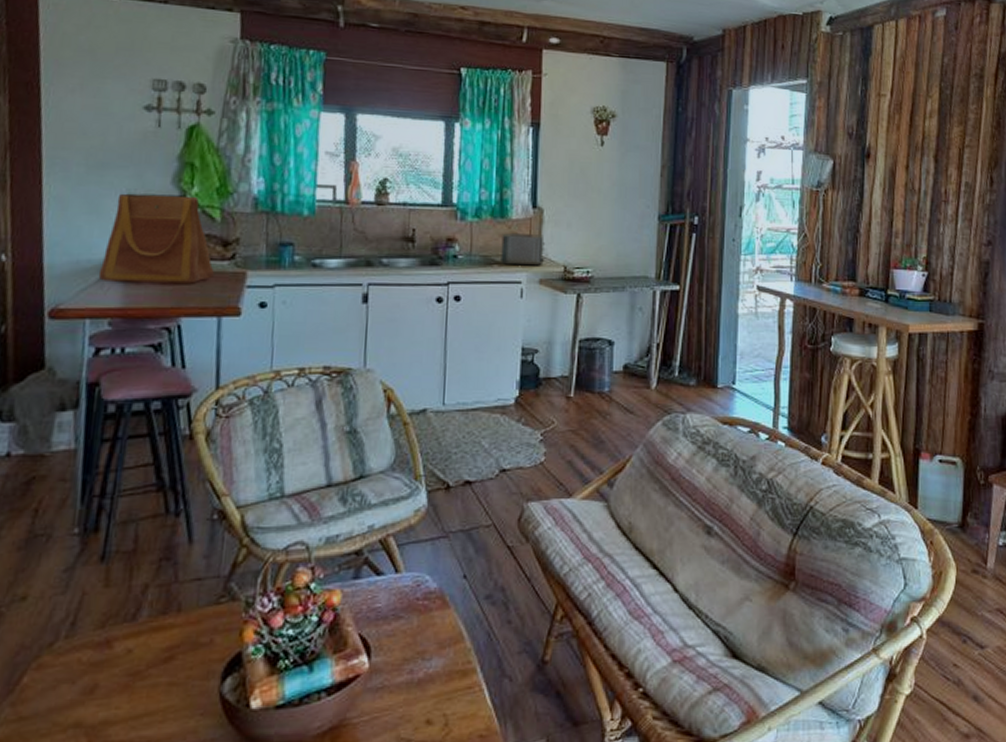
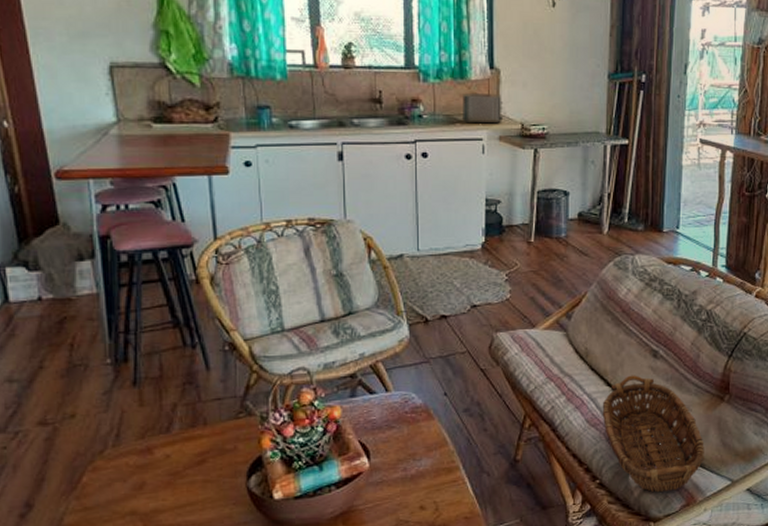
tote bag: present [98,194,214,284] -> none [94,62,200,145]
basket: none [647,556,769,706] -> present [602,375,705,493]

